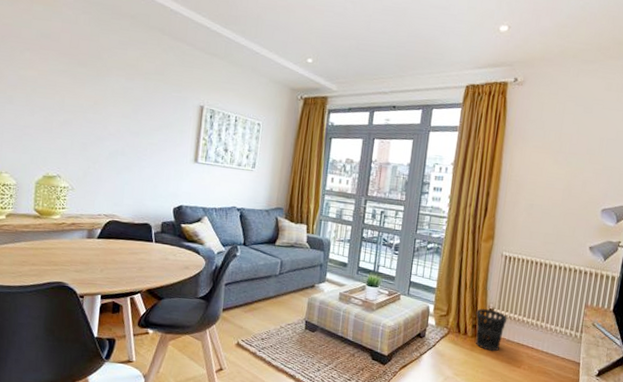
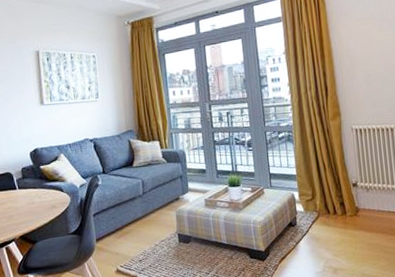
wastebasket: present [475,308,508,352] -> none [340,184,373,225]

